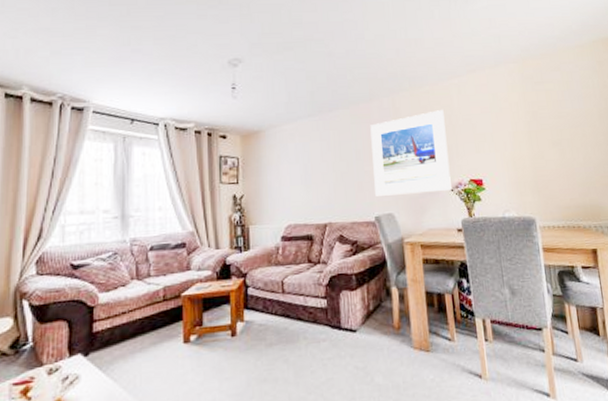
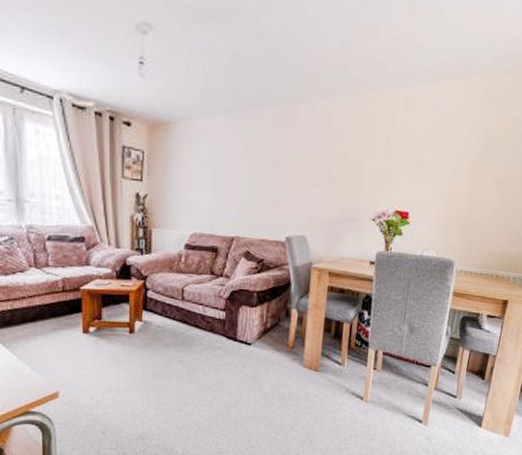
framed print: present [370,110,452,196] -> none [290,124,384,220]

